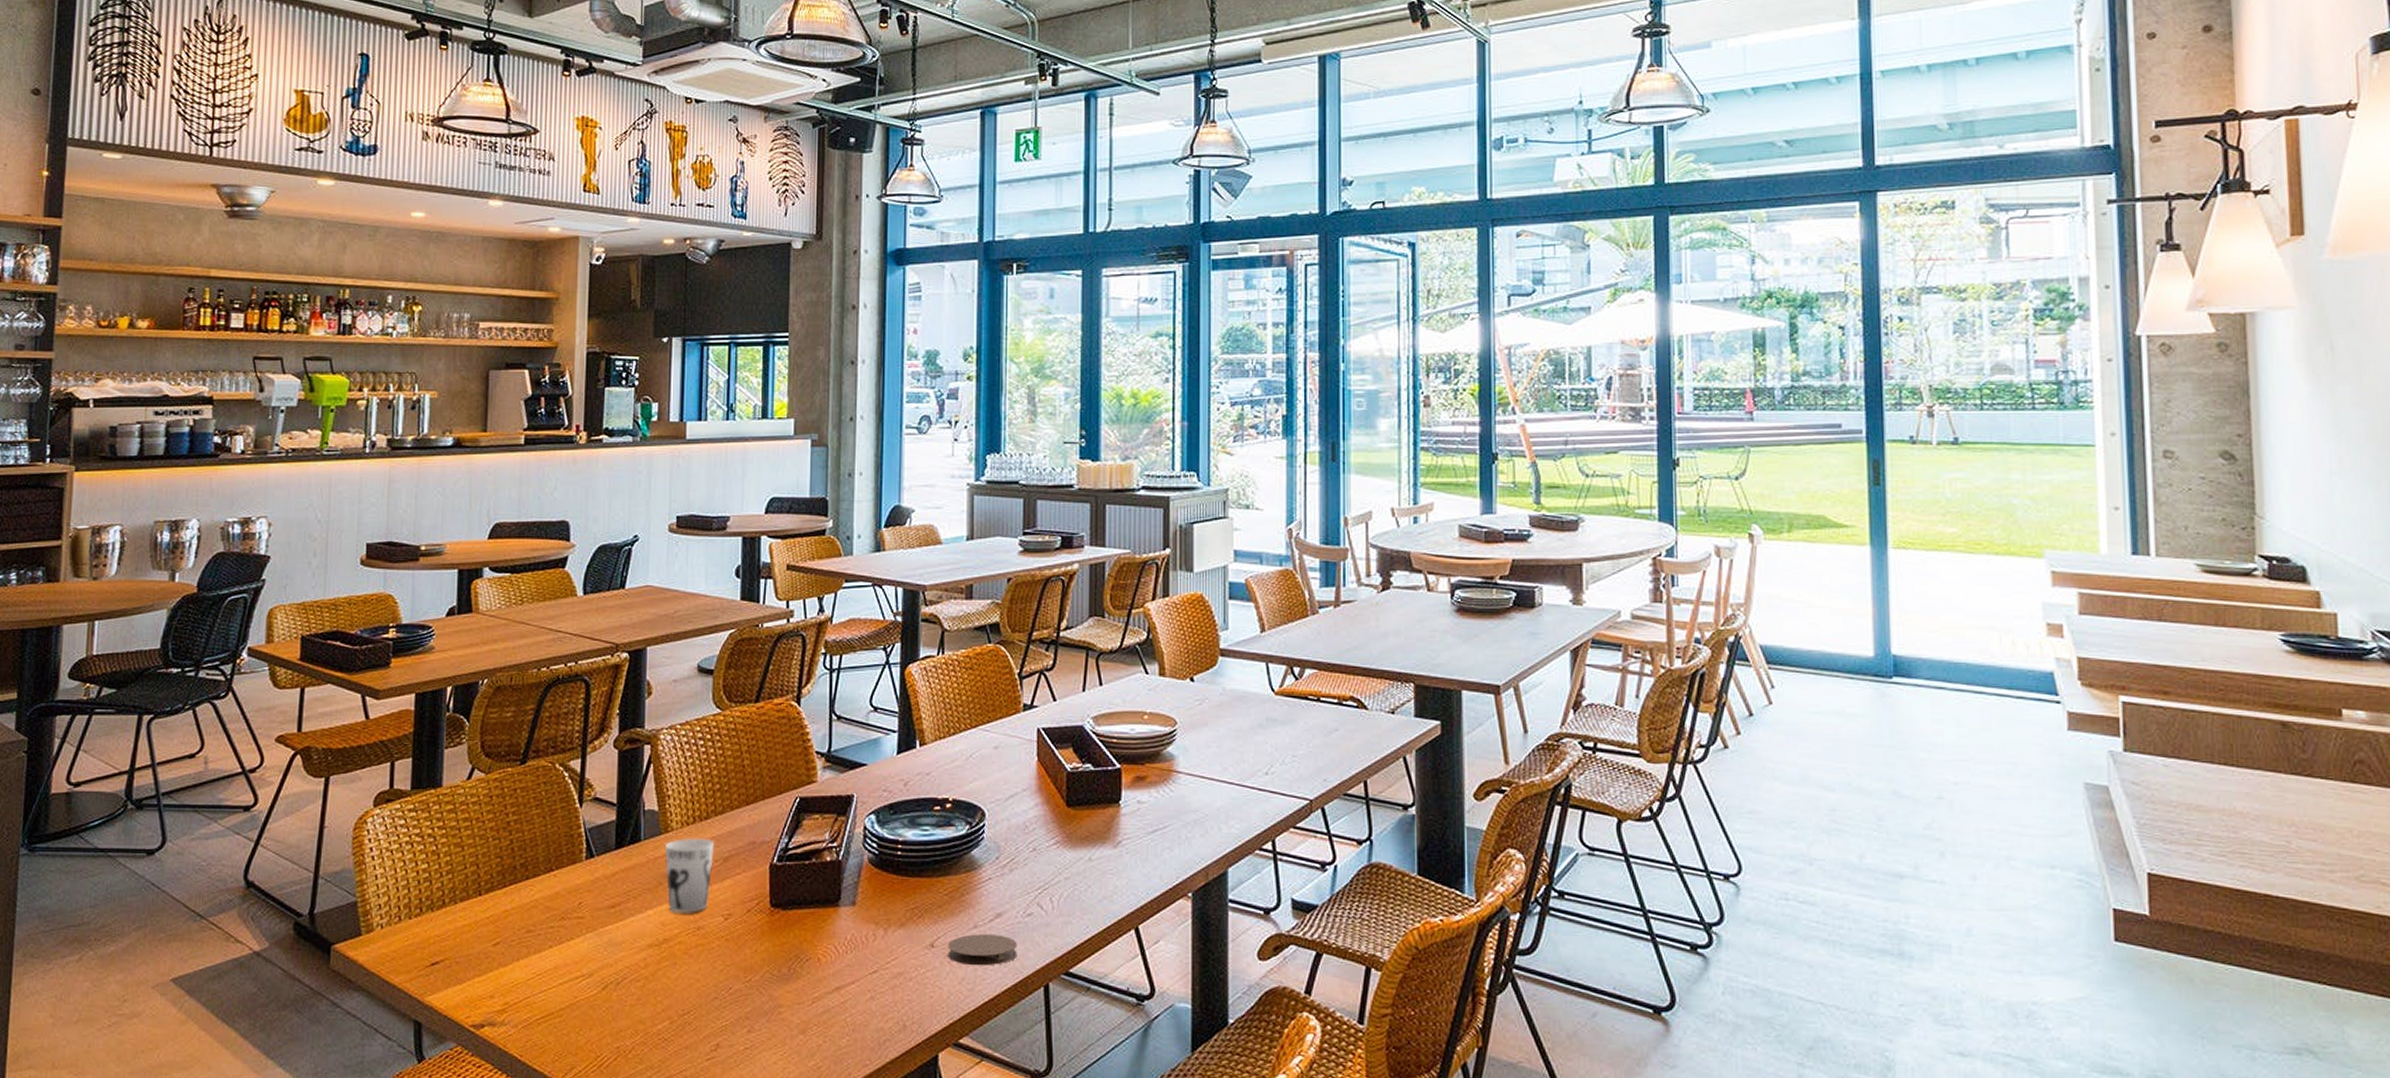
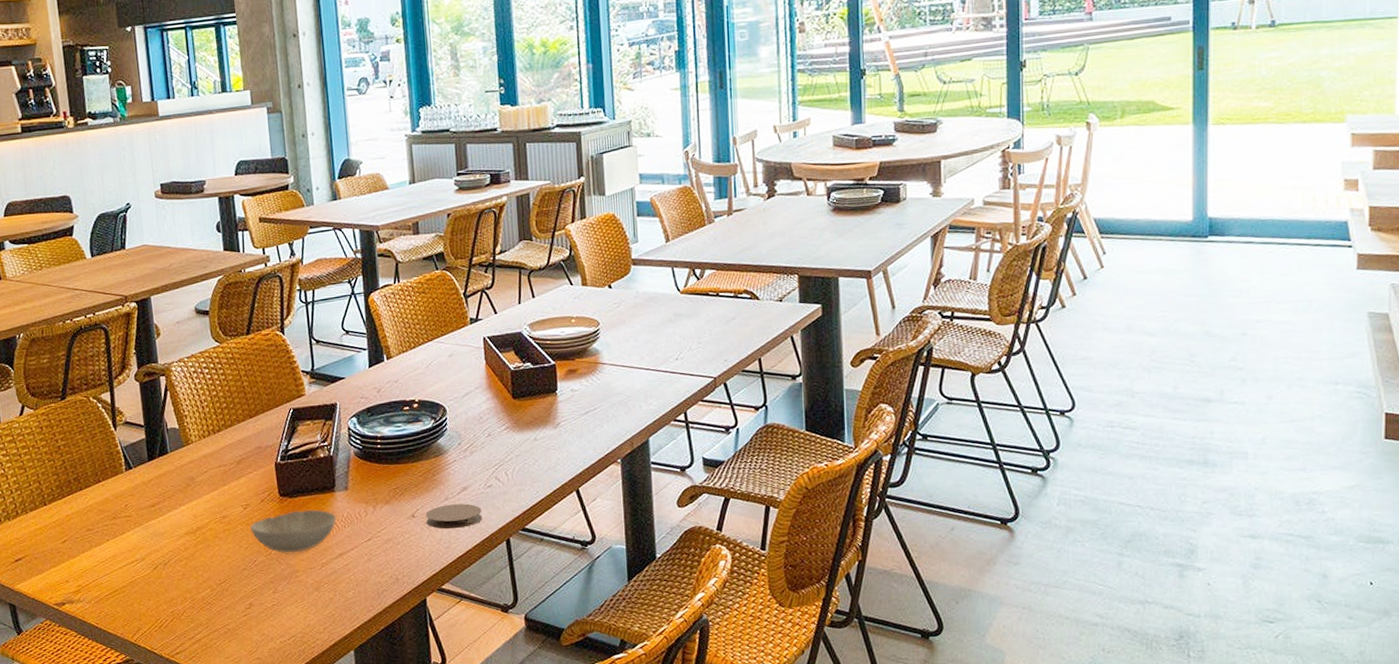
cup: present [664,839,715,914] -> none [187,447,229,508]
bowl: none [729,927,838,982] -> present [250,509,337,553]

